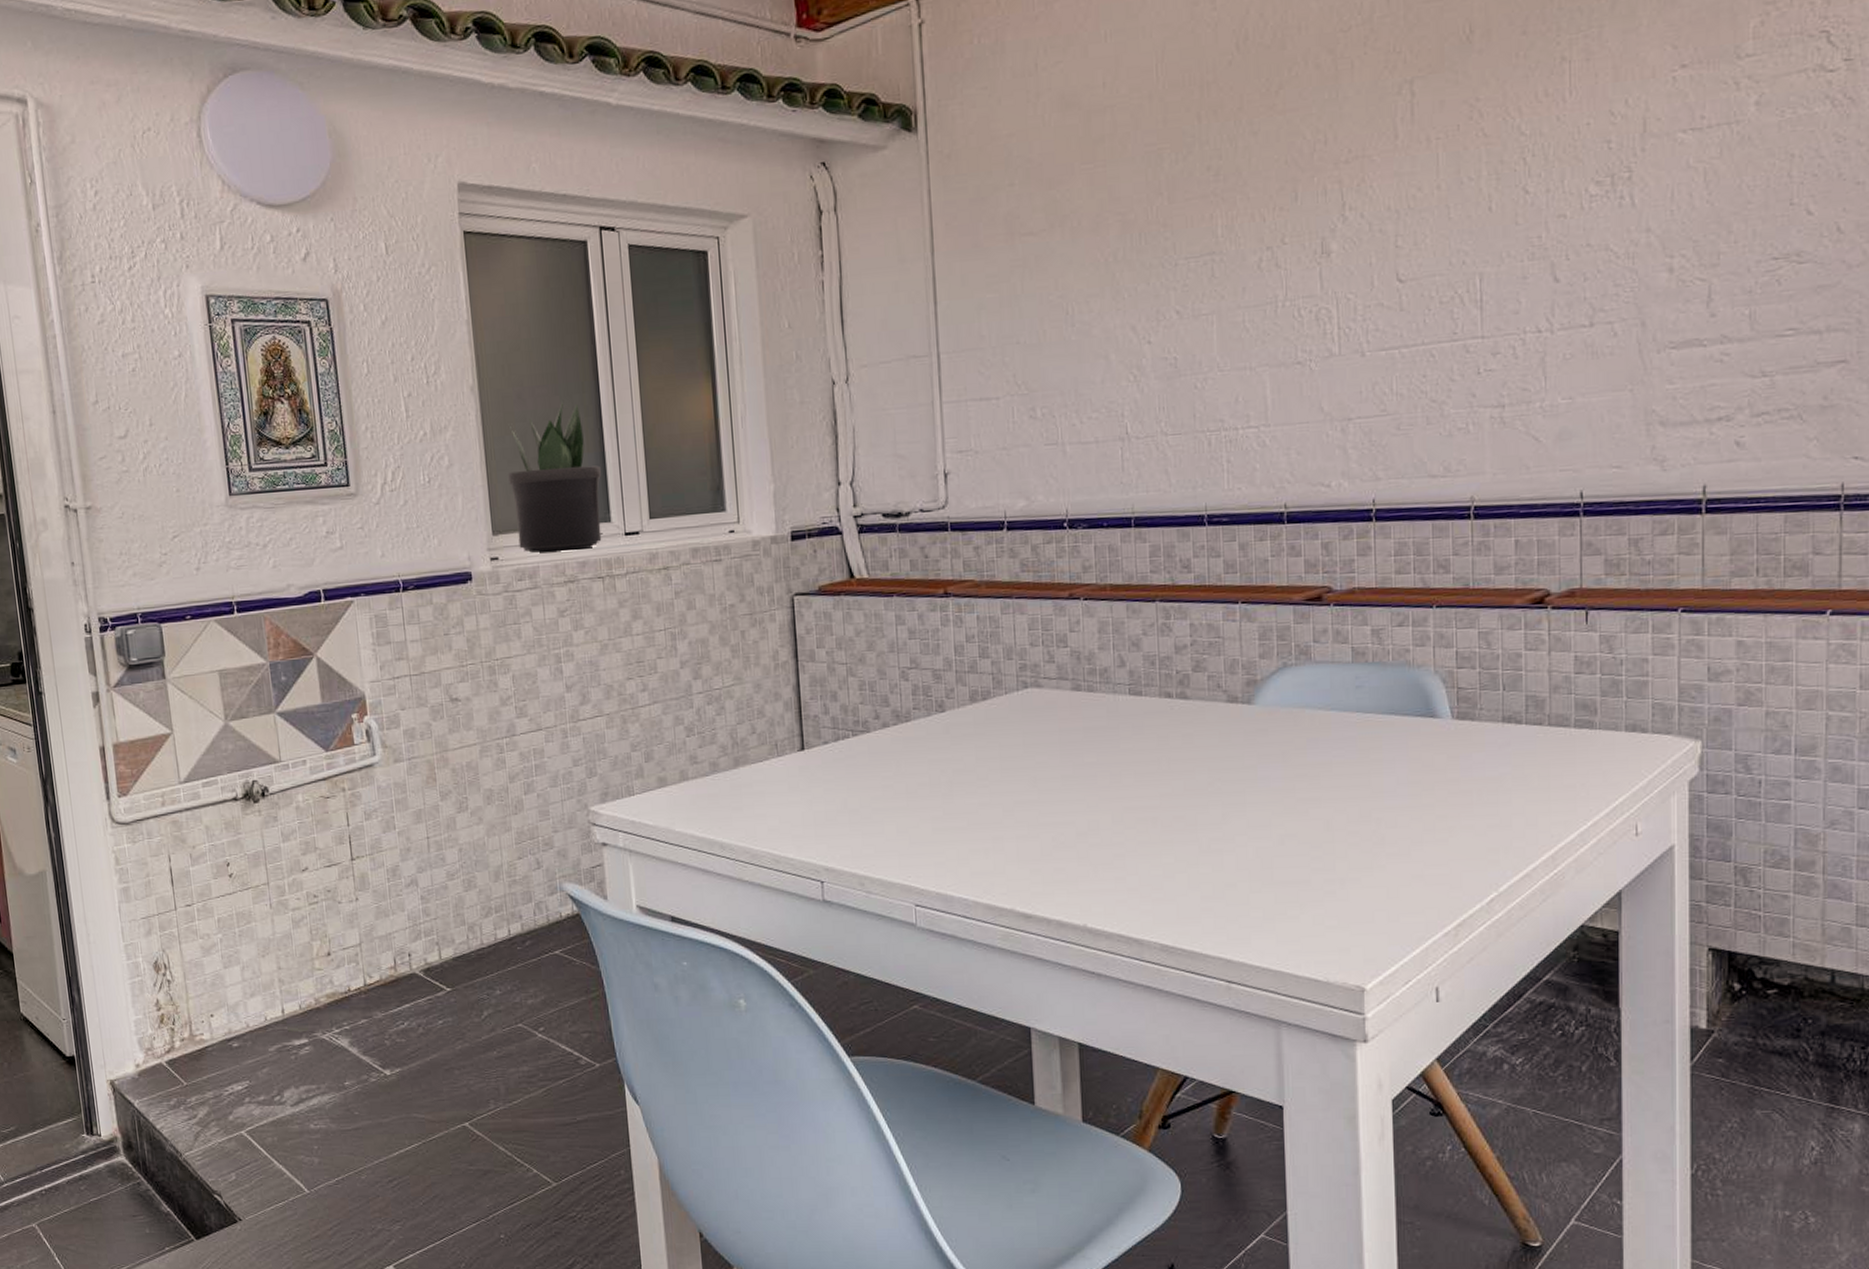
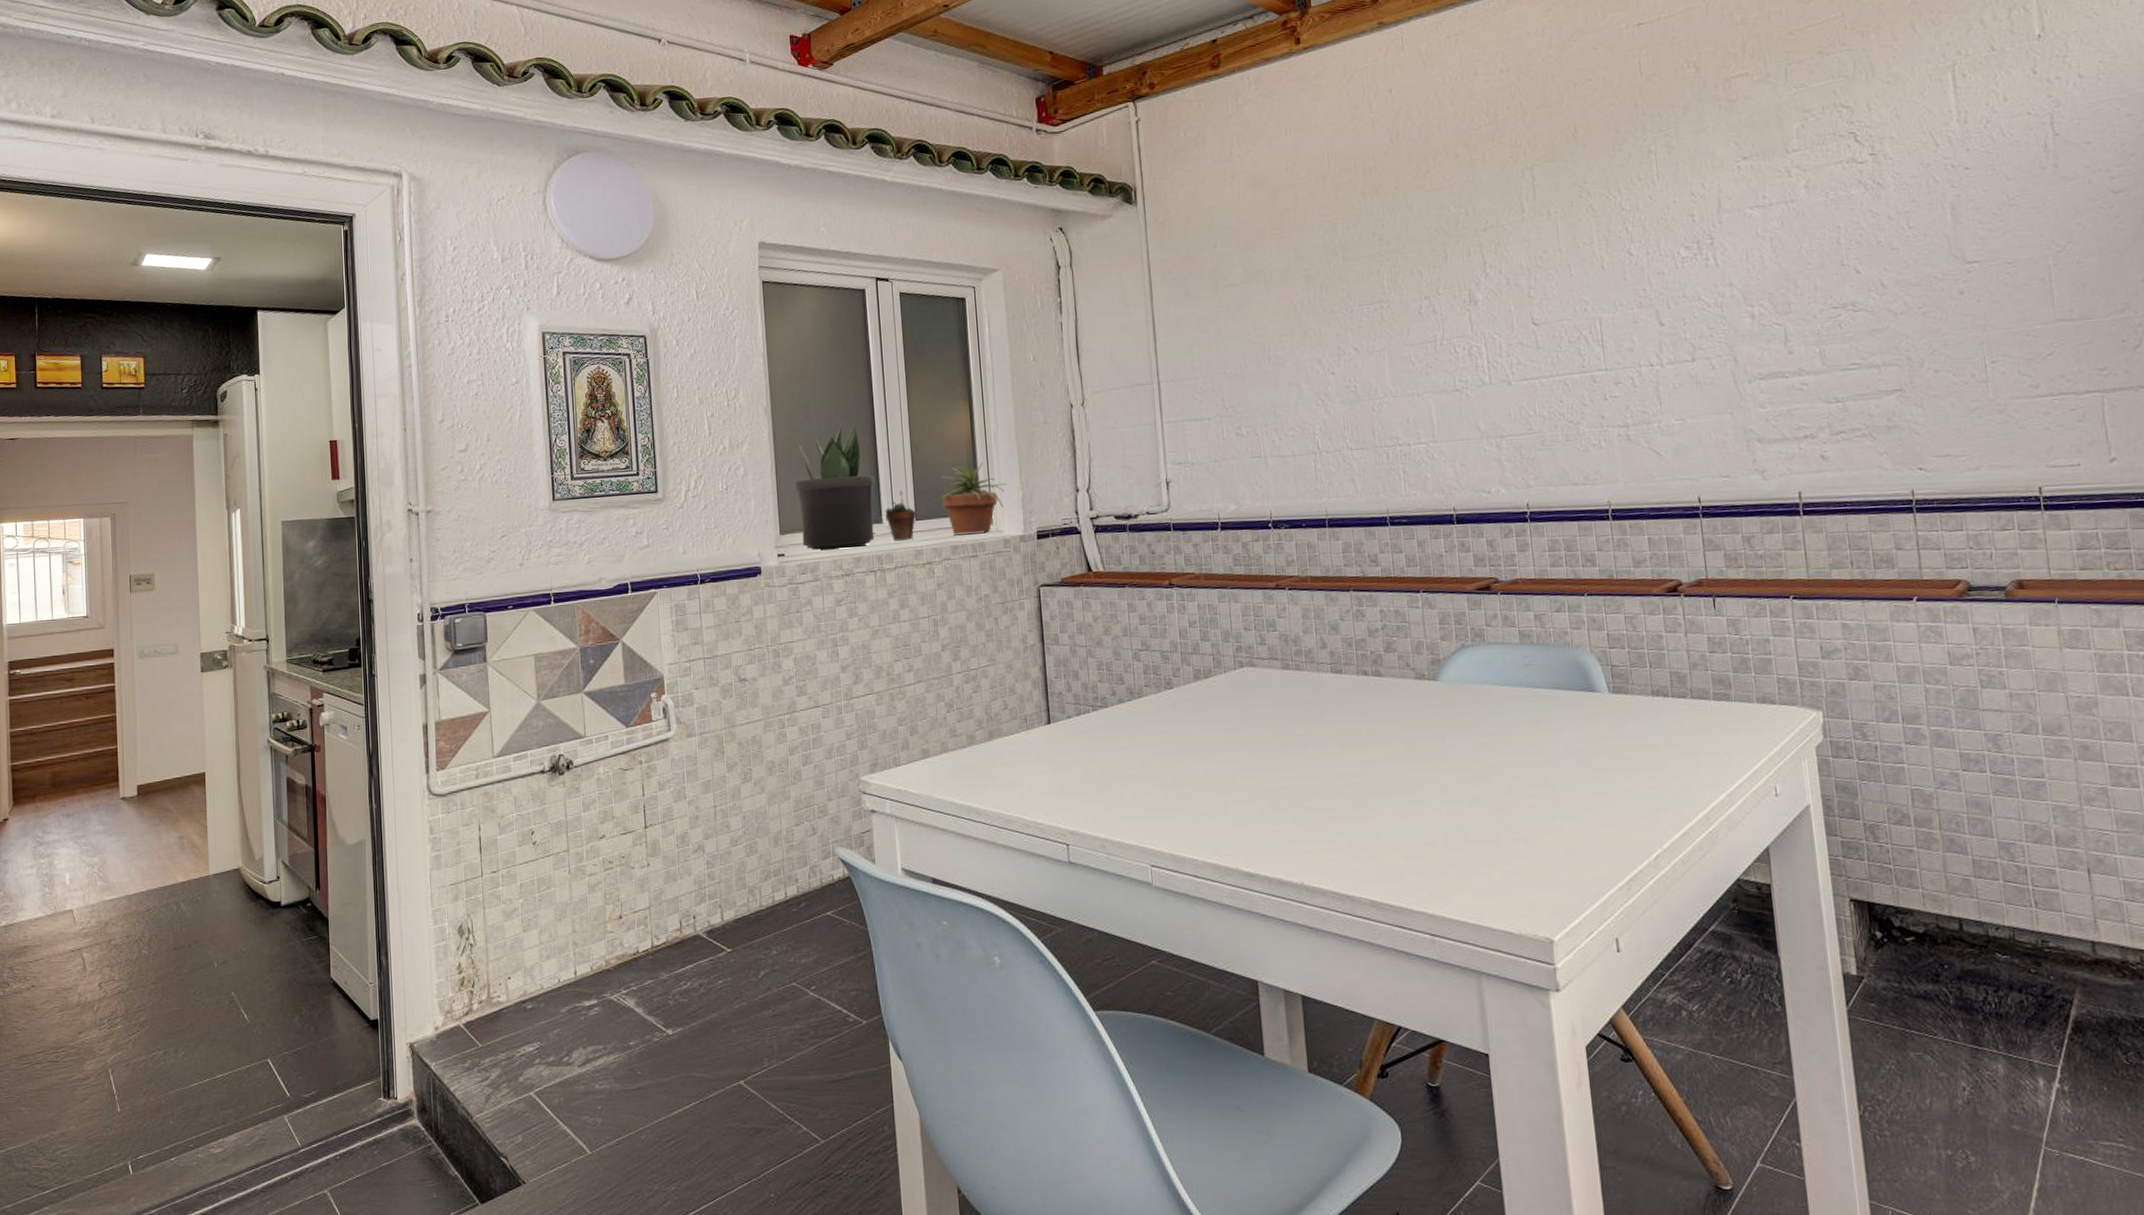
succulent plant: none [614,482,651,543] -> present [885,489,917,541]
potted plant: none [670,451,757,535] -> present [933,462,1008,534]

